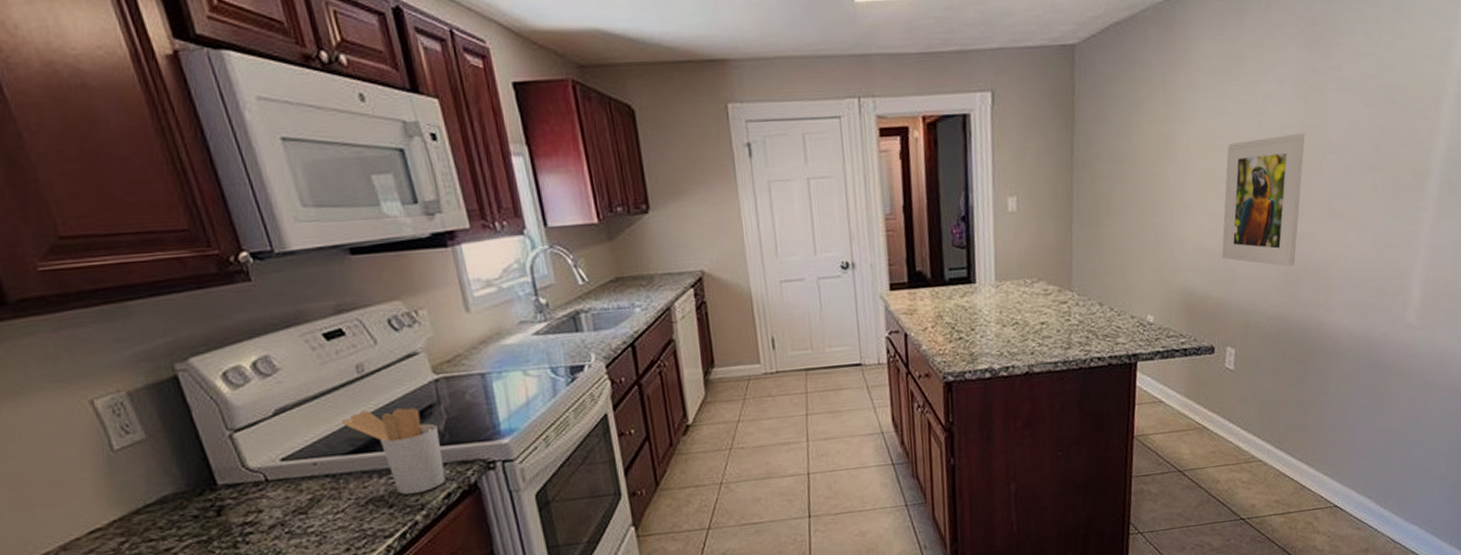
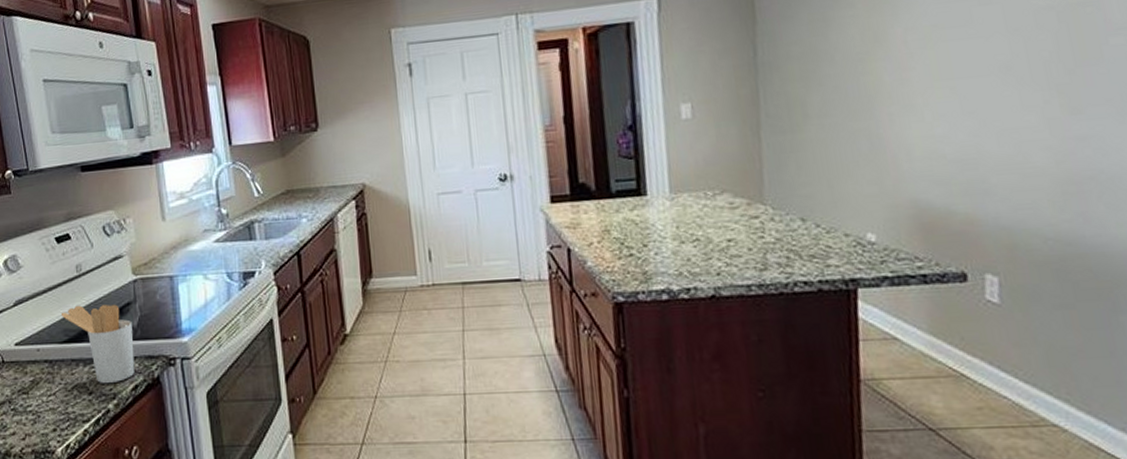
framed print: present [1221,133,1305,267] -> none [959,14,1079,176]

